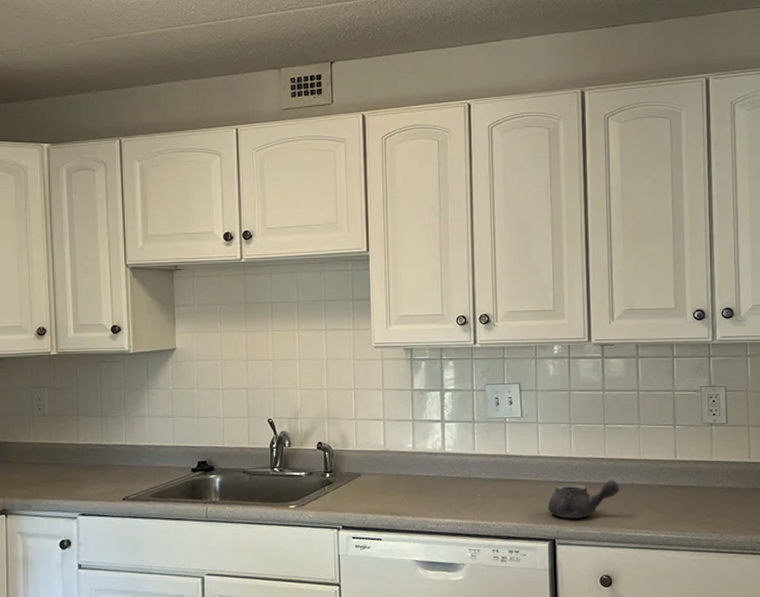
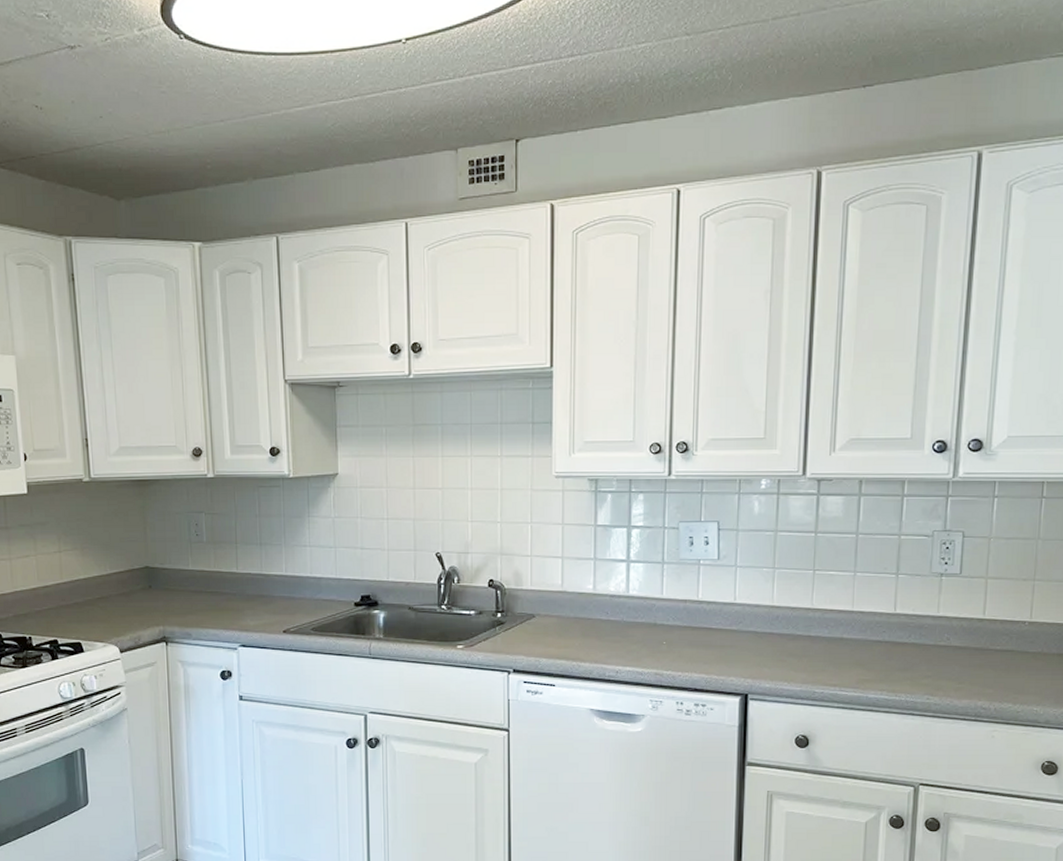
teapot: present [548,480,620,519] -> none [741,633,827,673]

